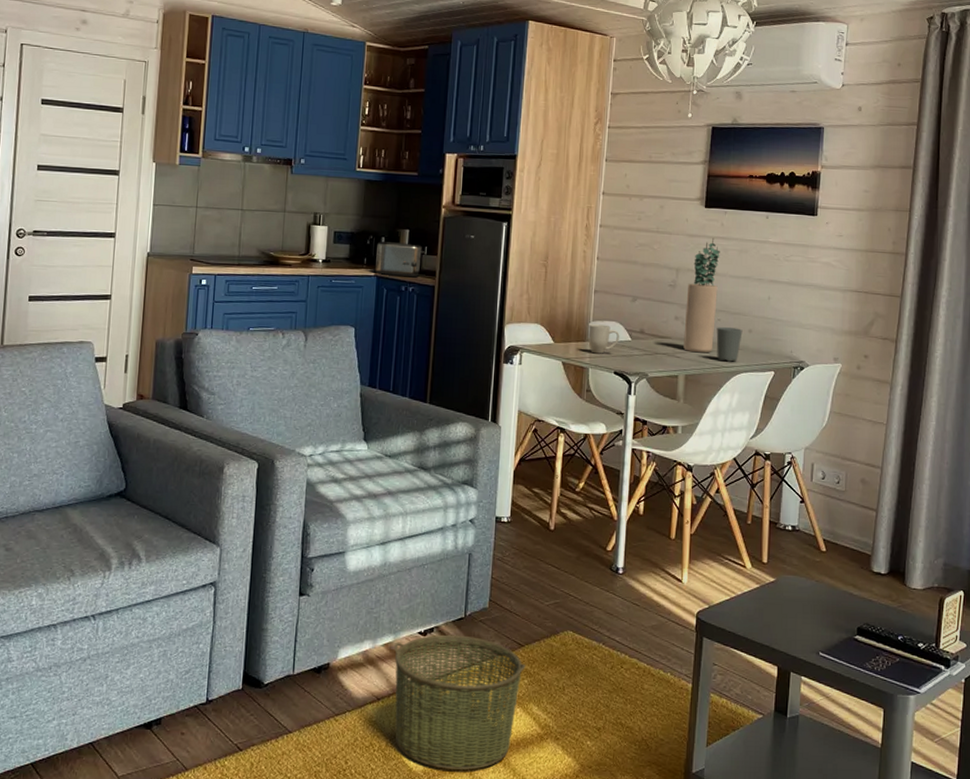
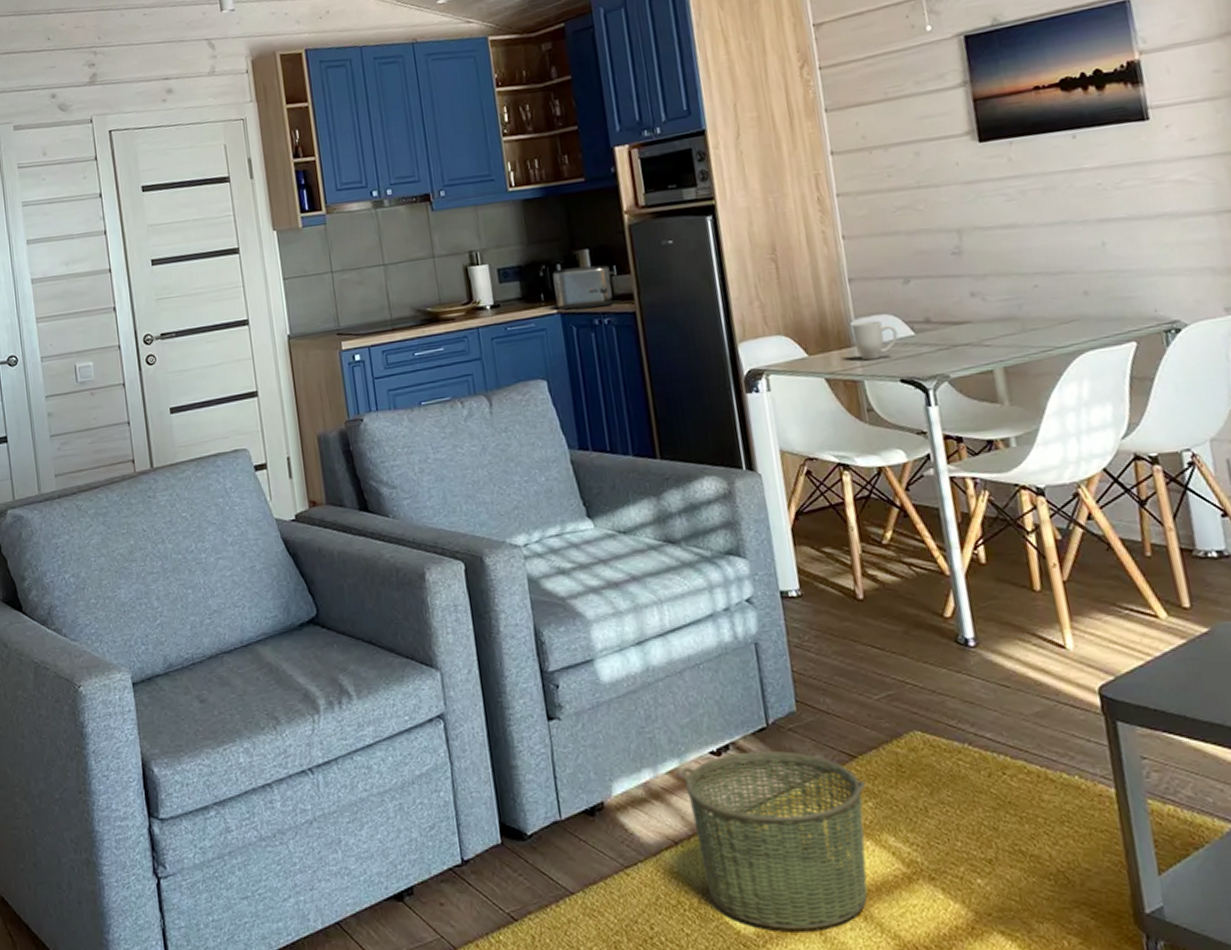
vase: present [683,237,720,353] -> none [978,179,1037,336]
cup: present [716,326,743,362] -> none [1034,292,1077,341]

